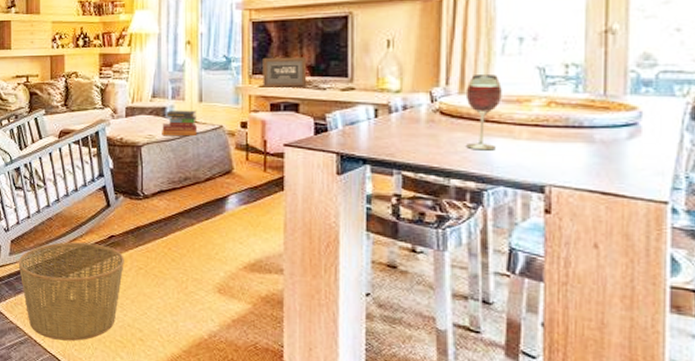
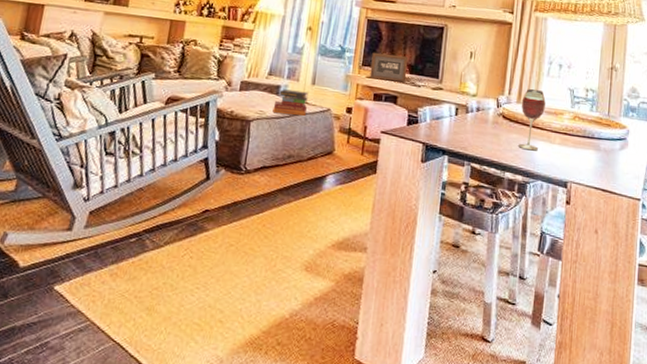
basket: present [18,242,124,341] -> none [93,215,216,326]

